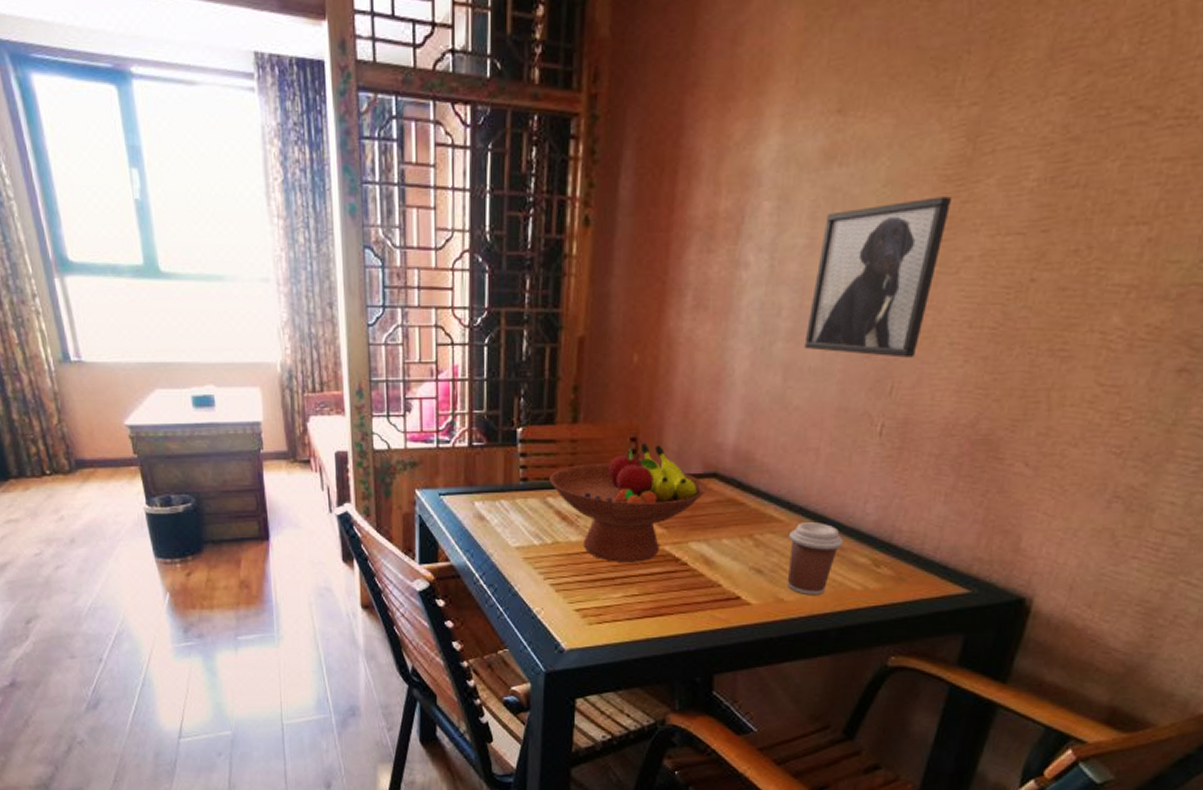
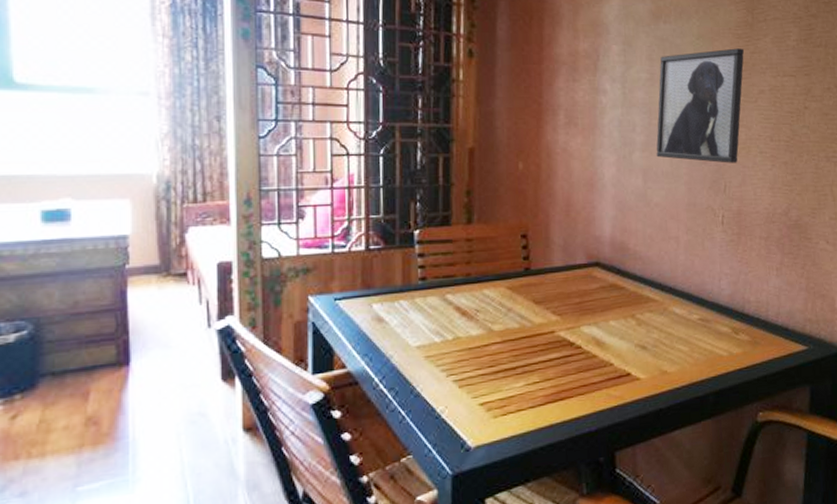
fruit bowl: present [548,443,707,562] -> none [447,239,592,352]
coffee cup: present [786,522,844,595] -> none [663,299,708,365]

